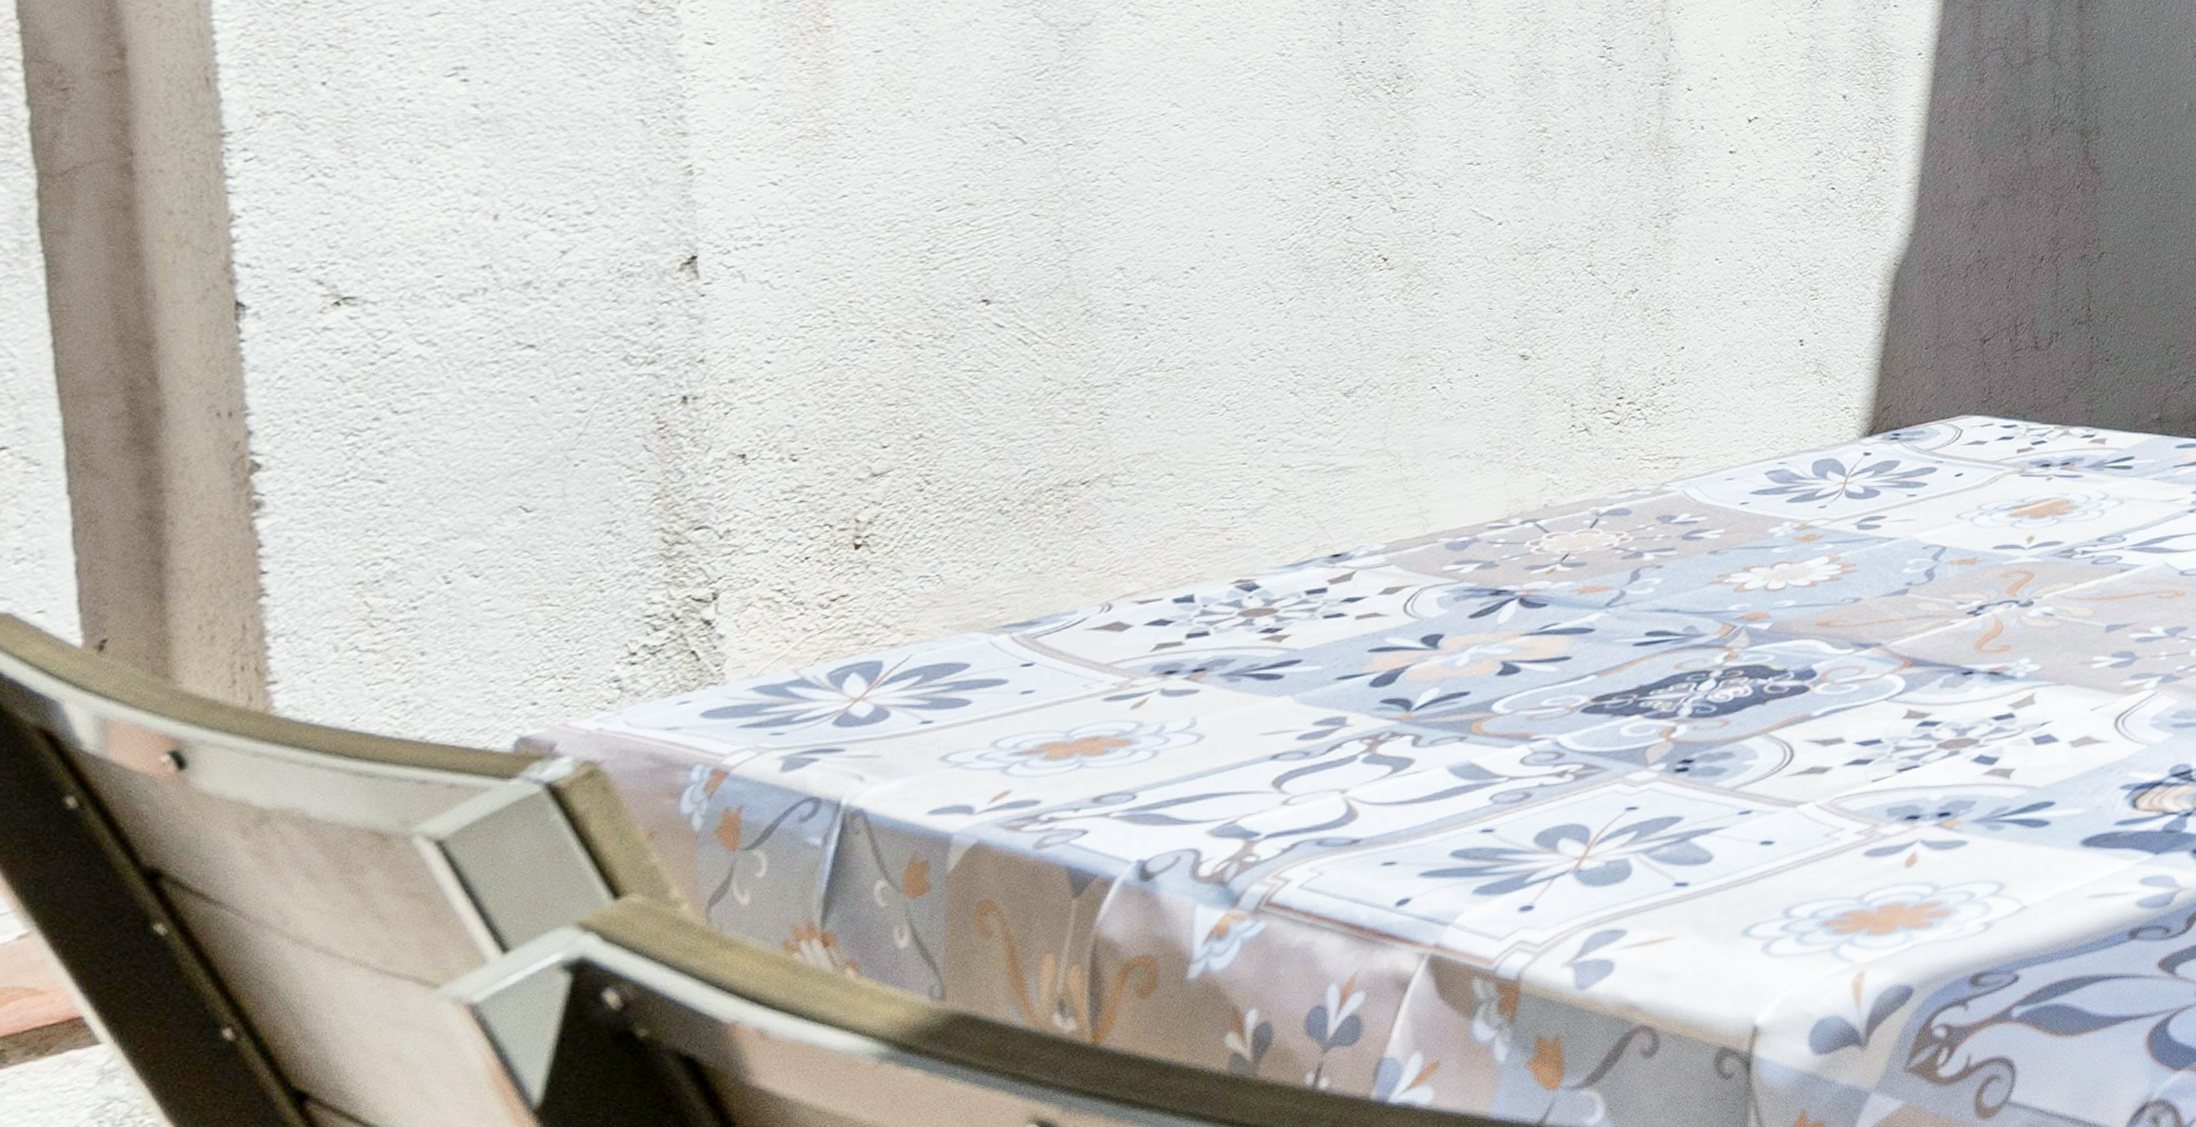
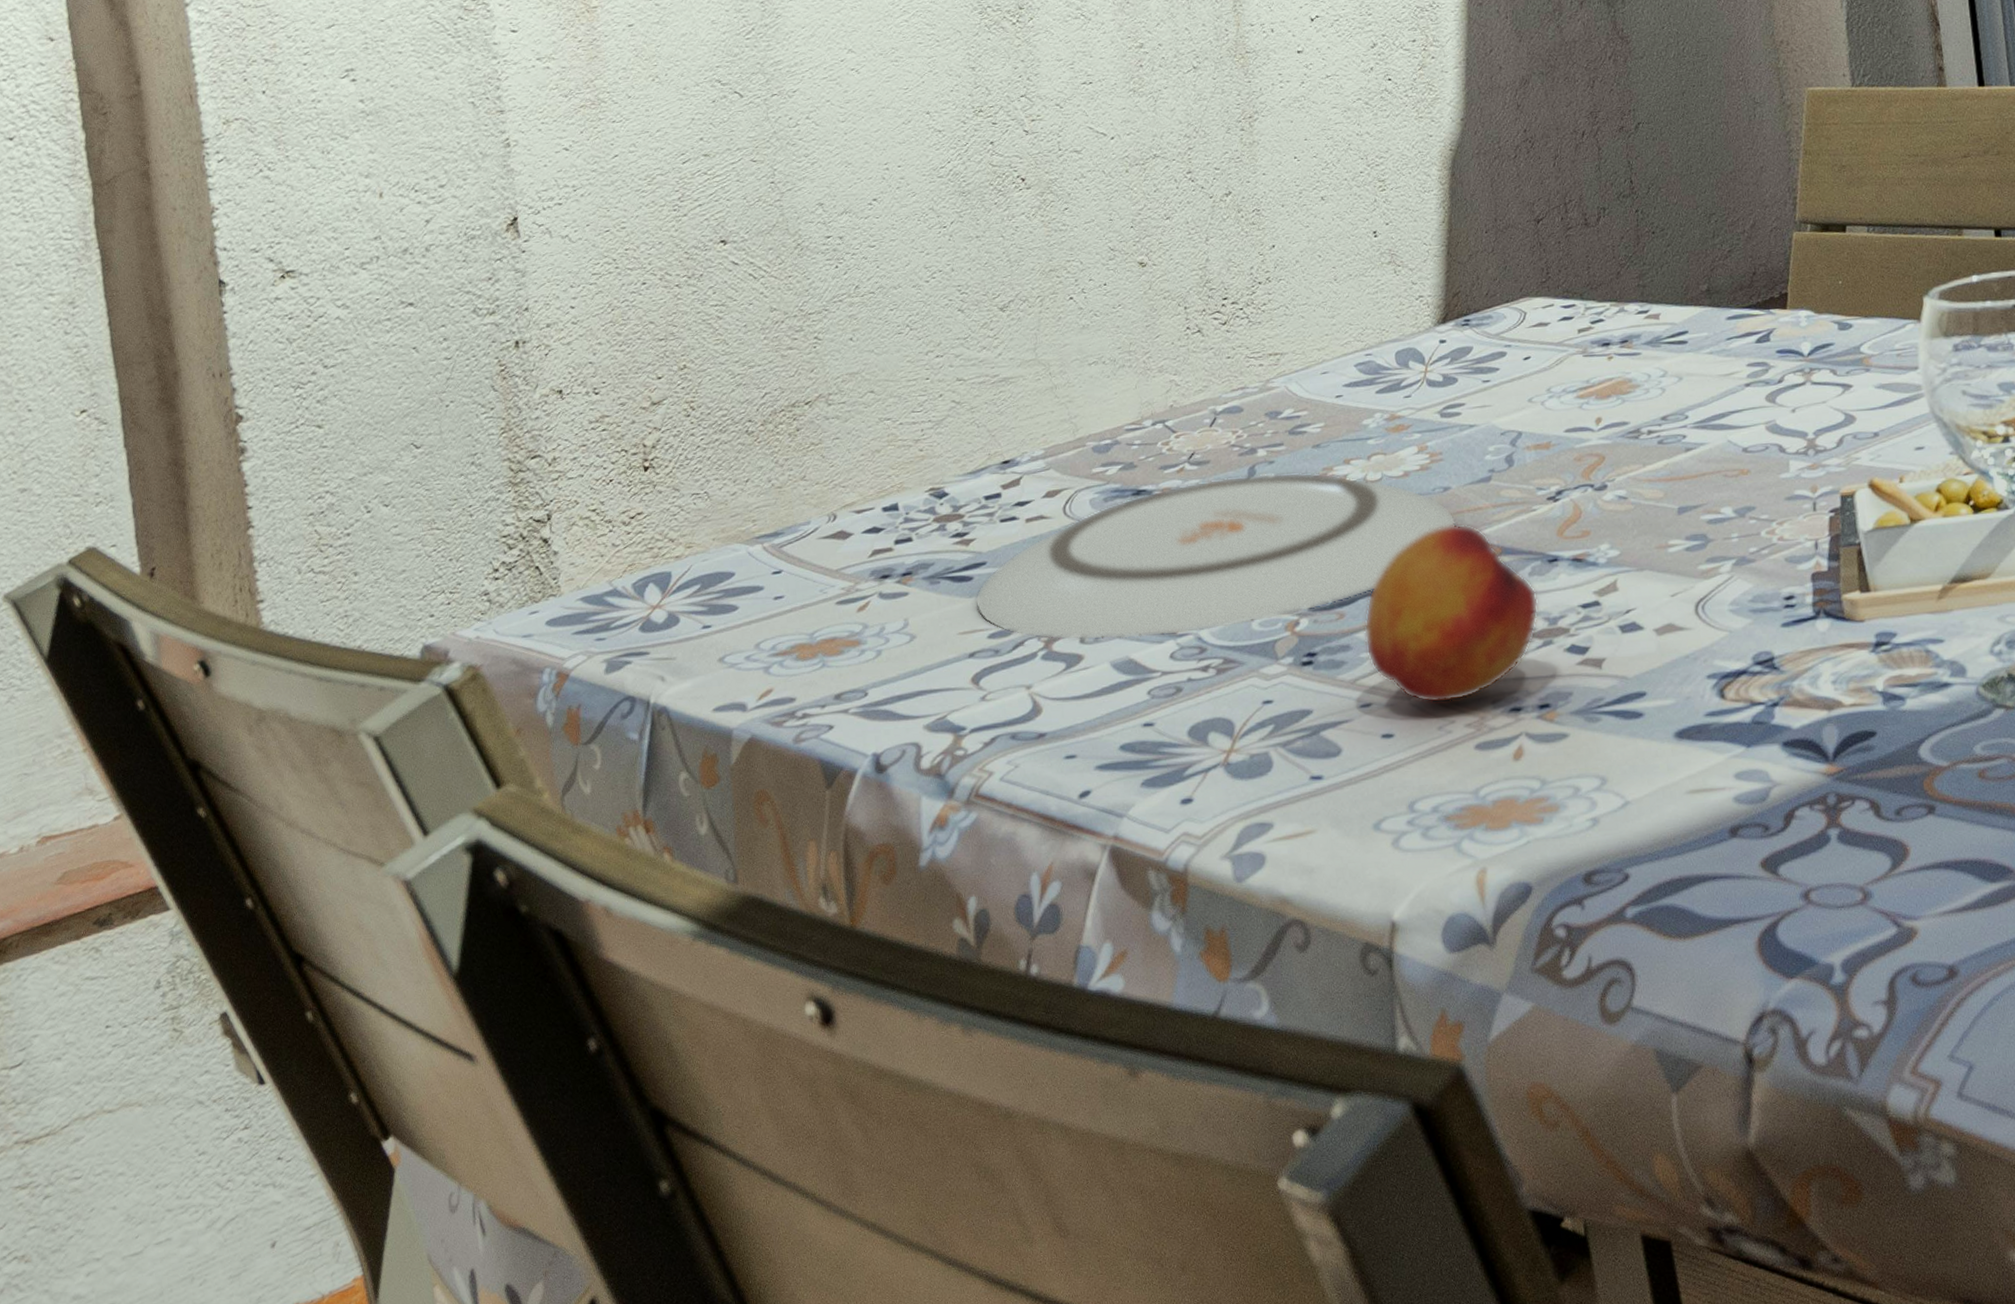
plate: none [1283,578,1865,744] -> present [974,472,1457,641]
fruit: none [1750,633,1948,811] -> present [1364,522,1539,703]

